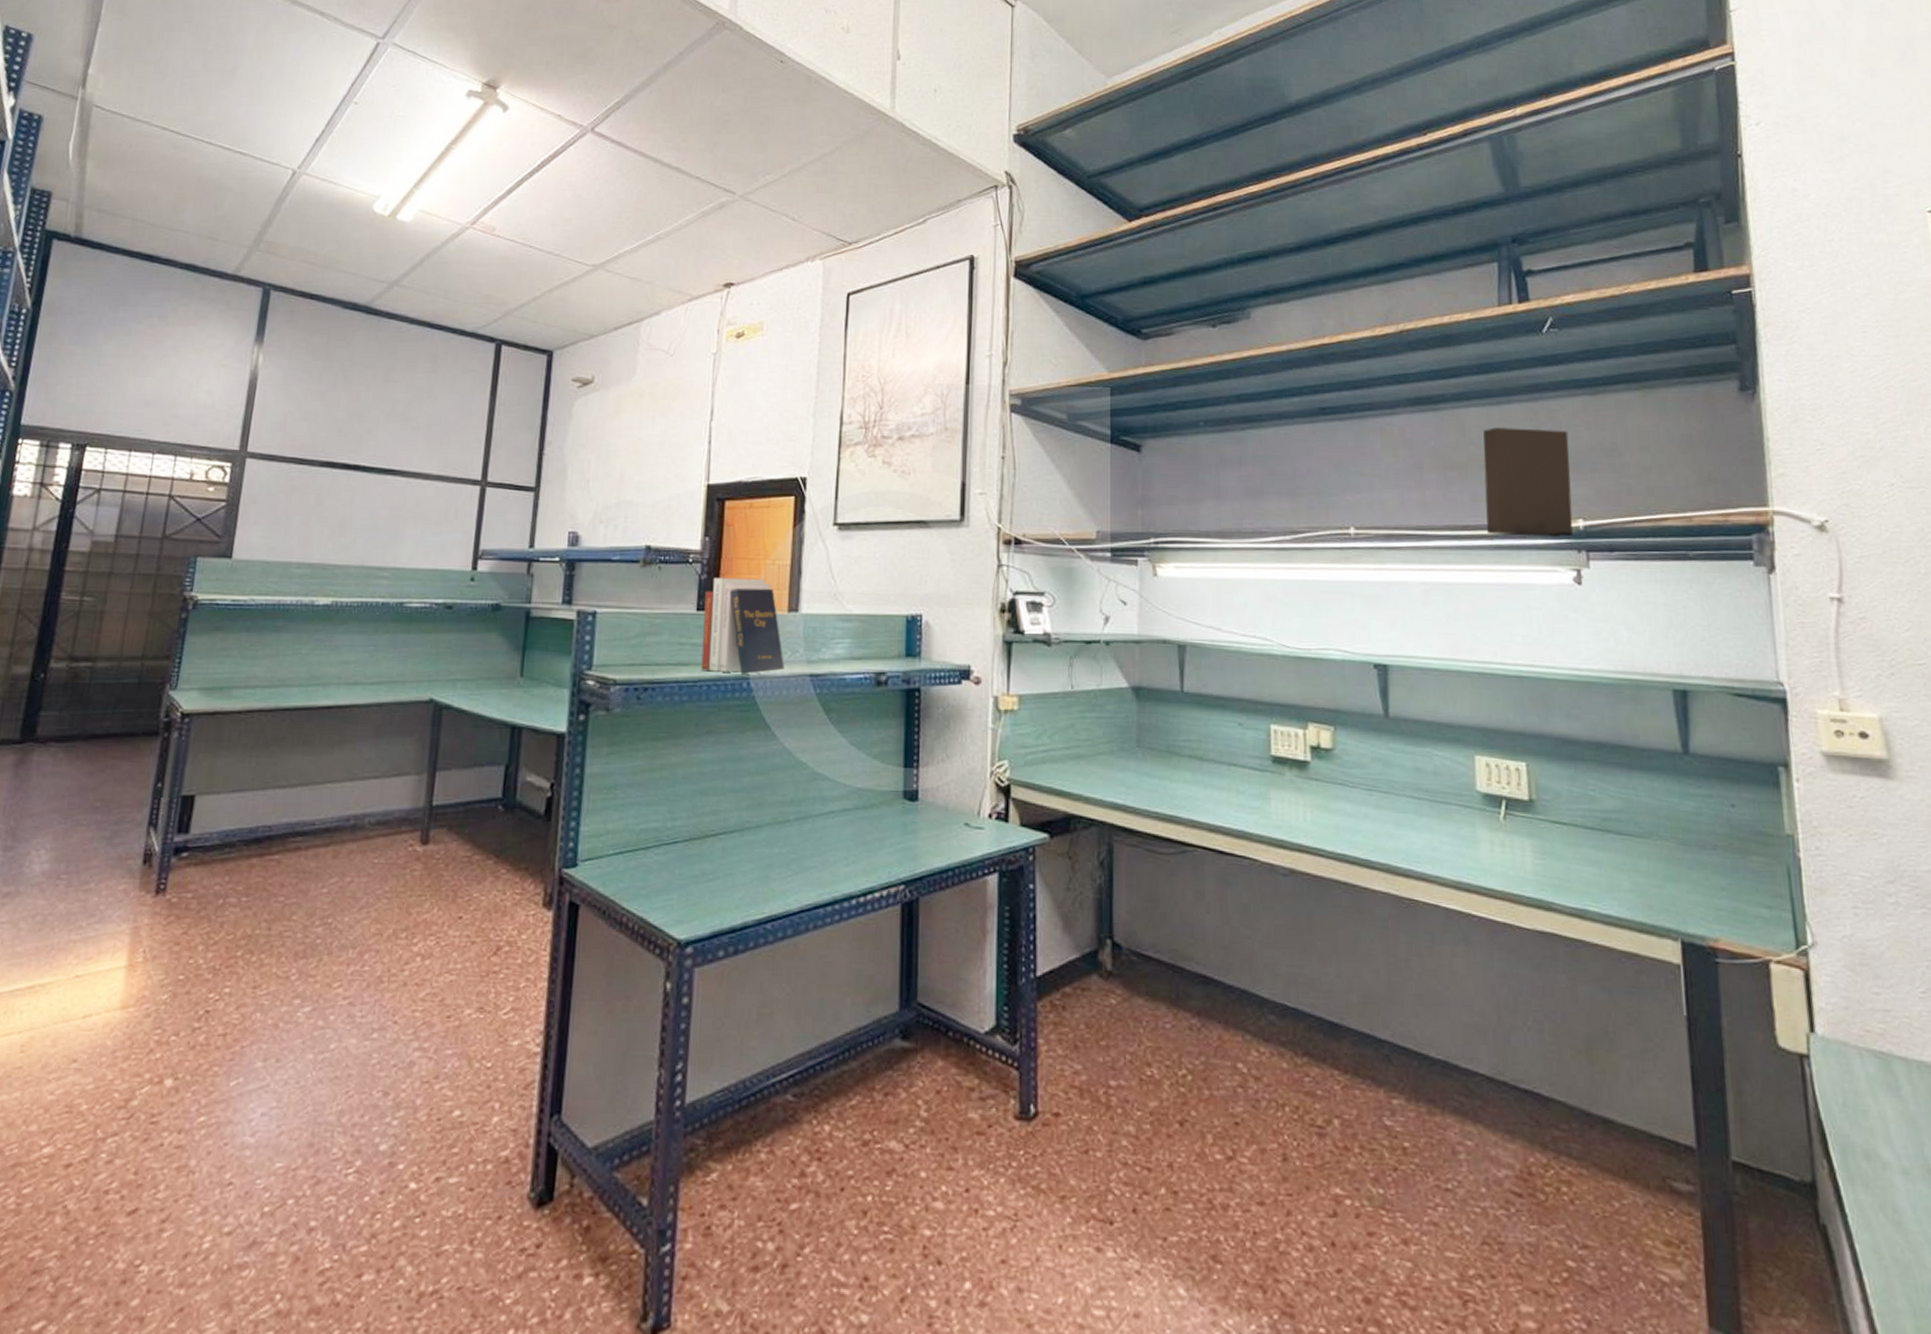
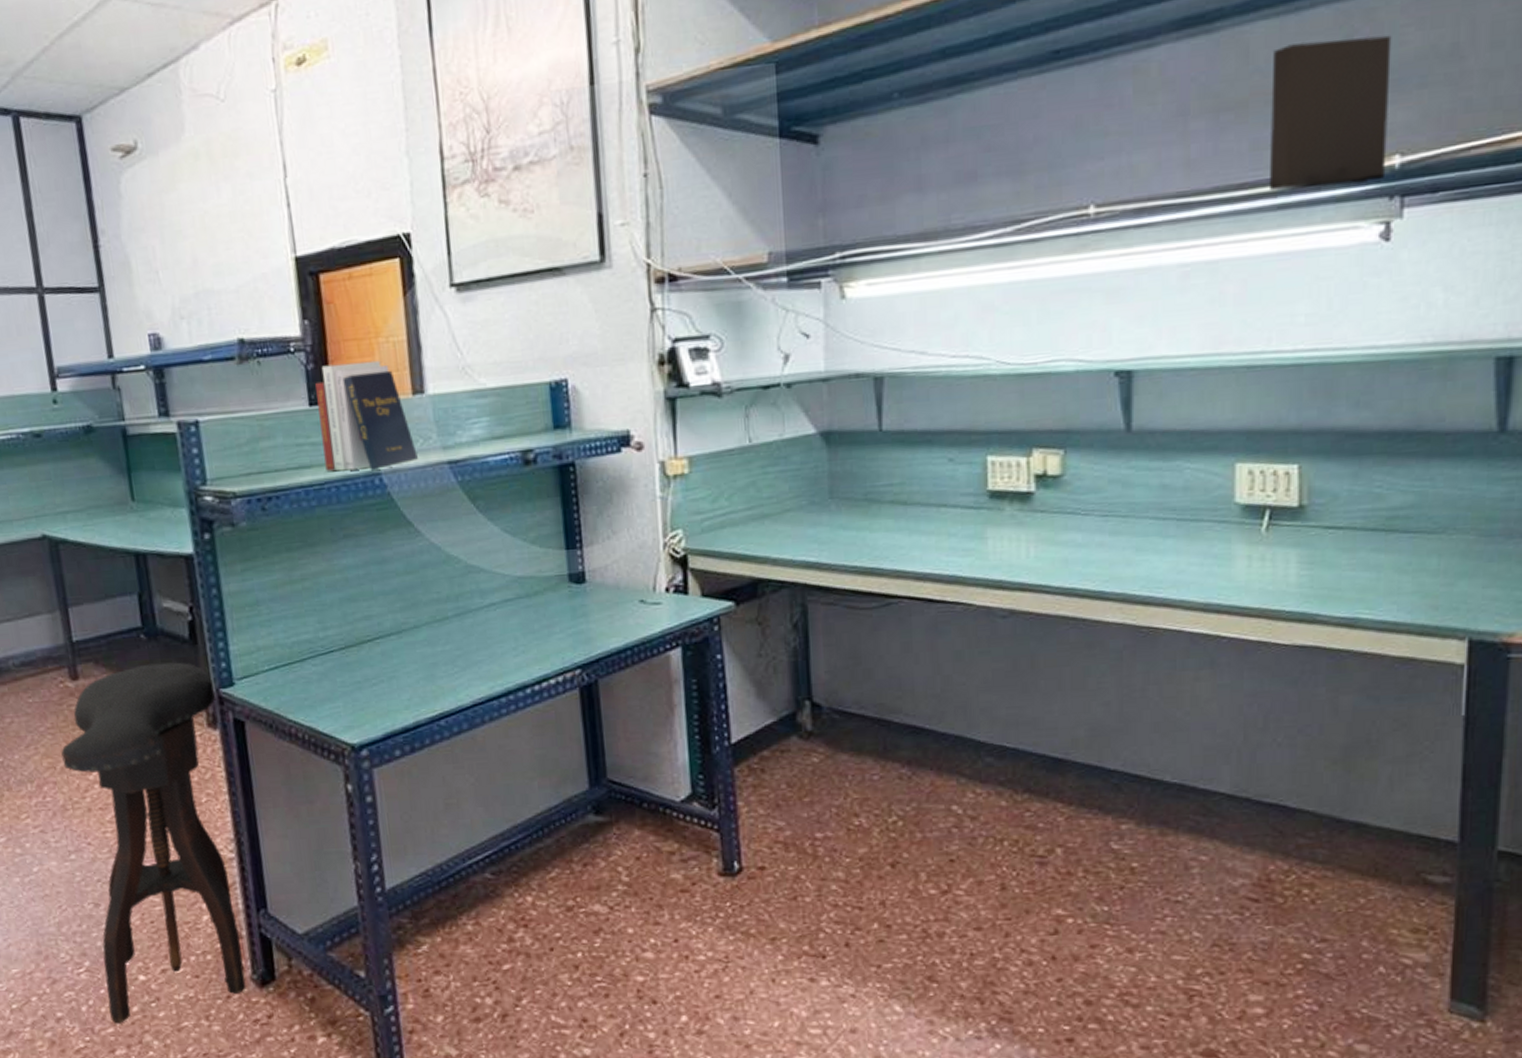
stool: none [367,836,558,1241] -> present [61,662,246,1024]

